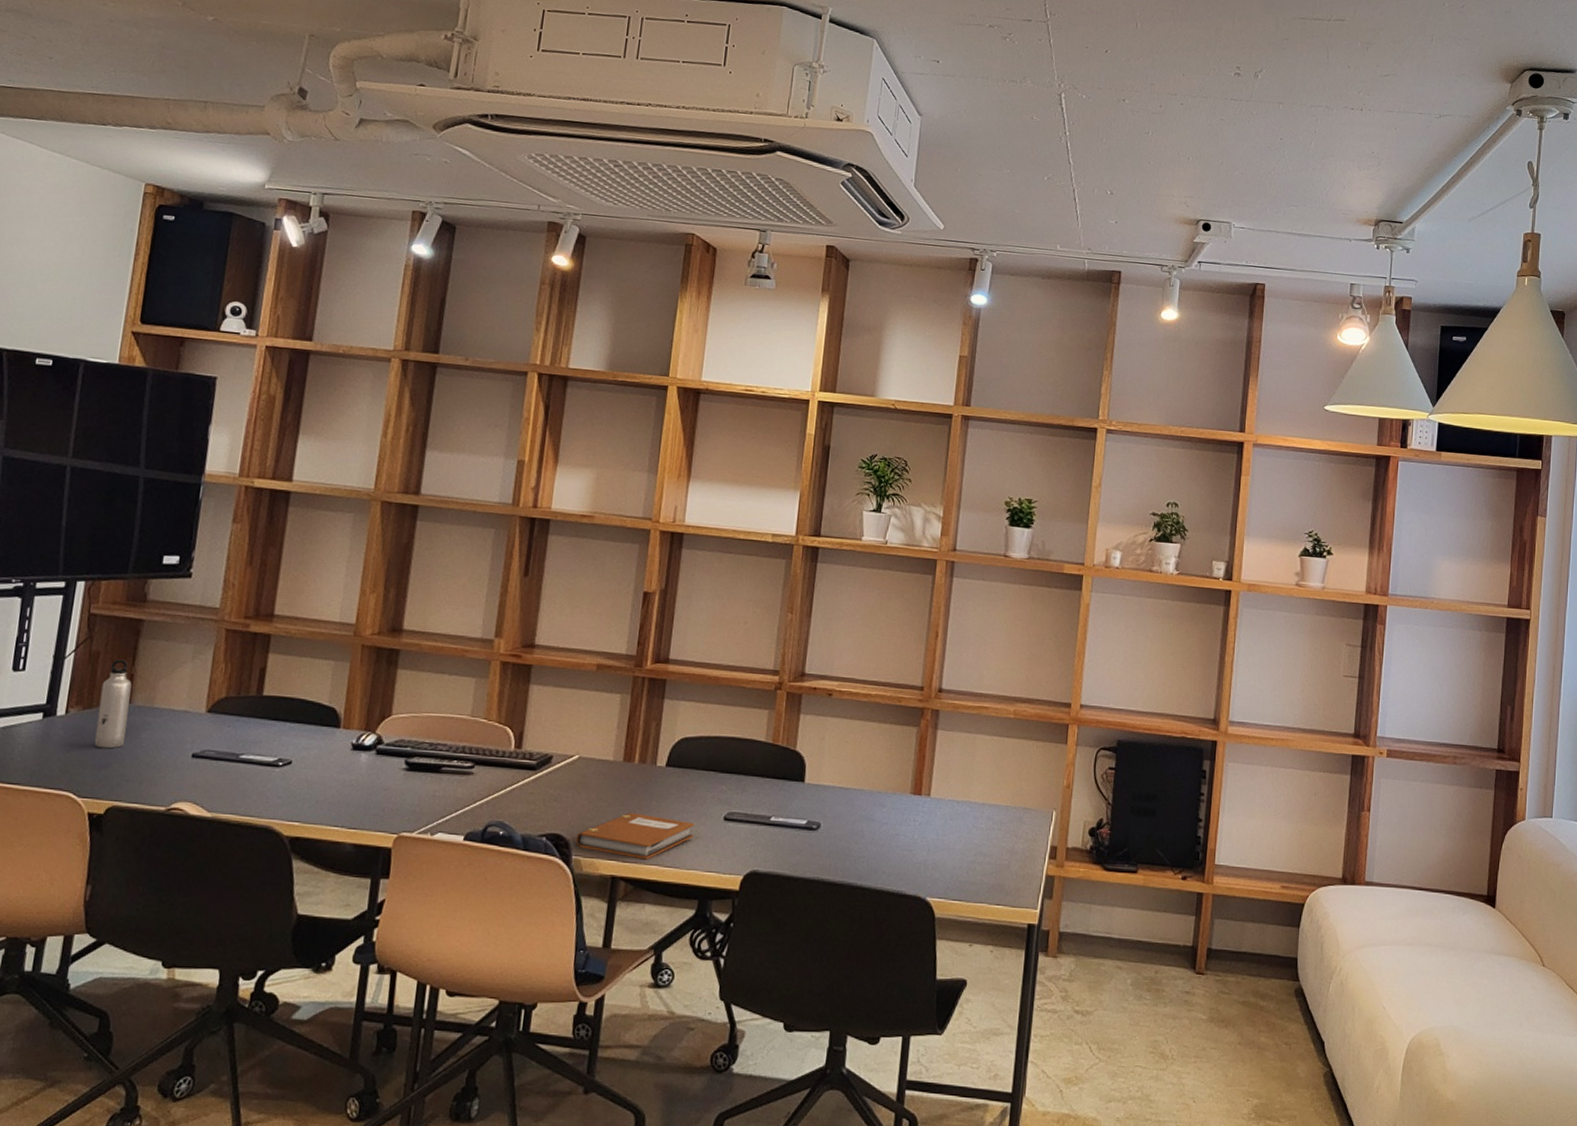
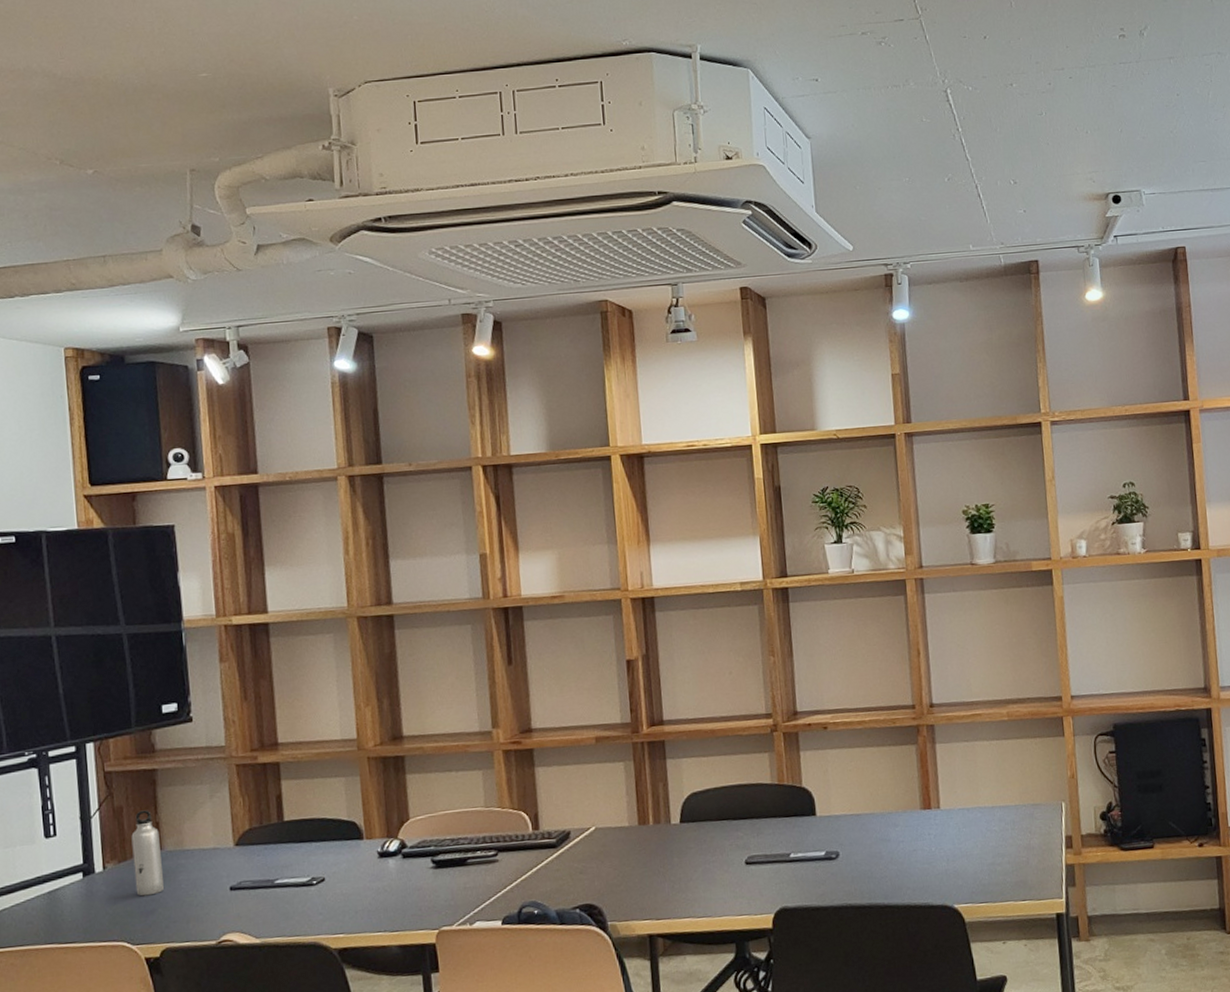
notebook: present [575,813,695,860] -> none [608,871,720,914]

